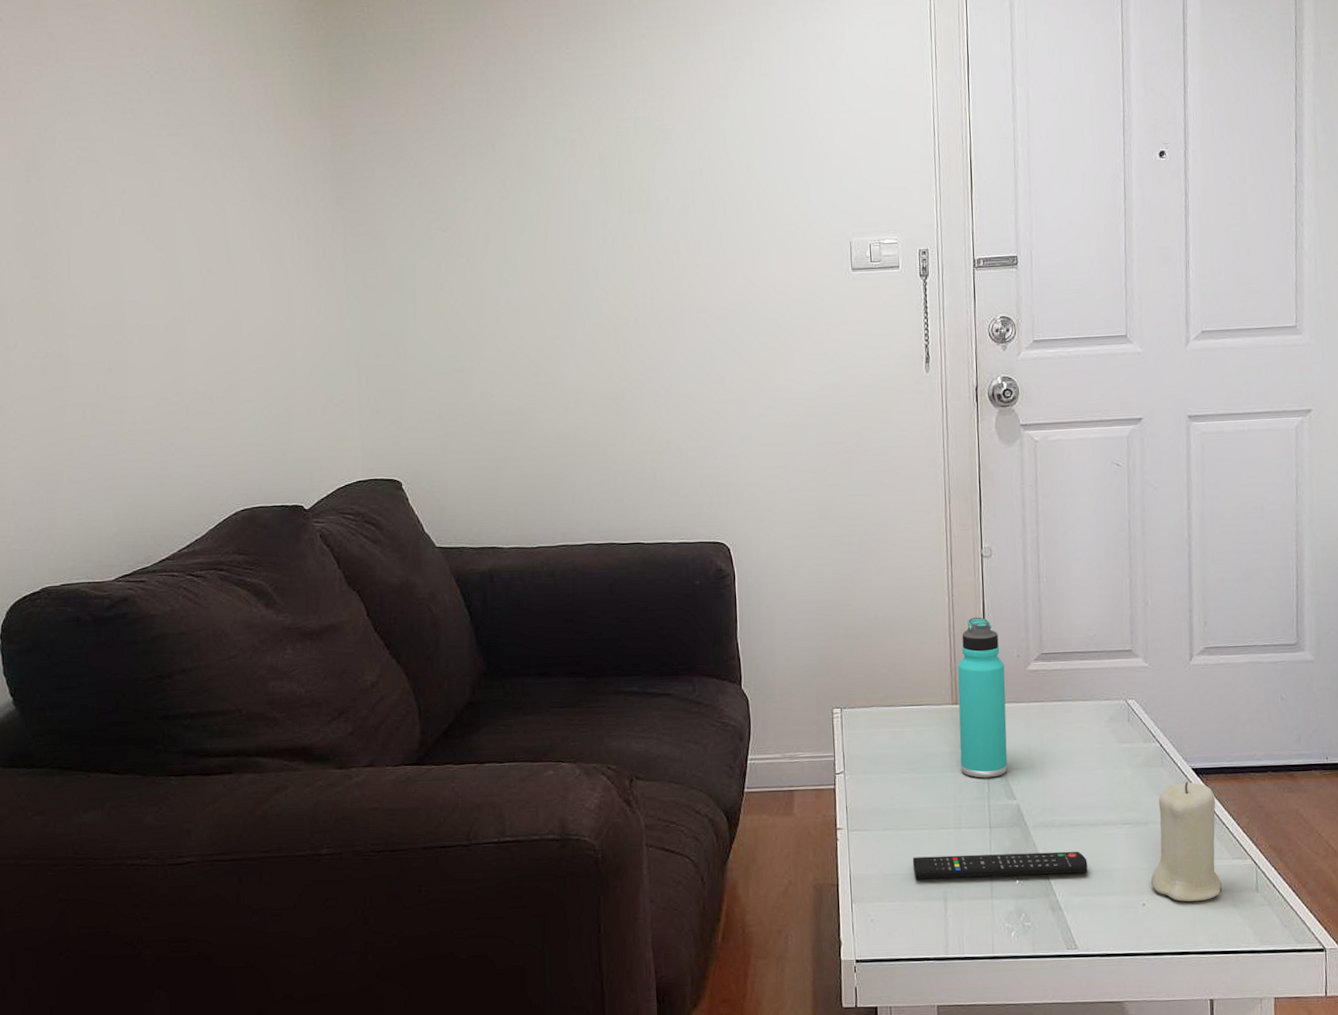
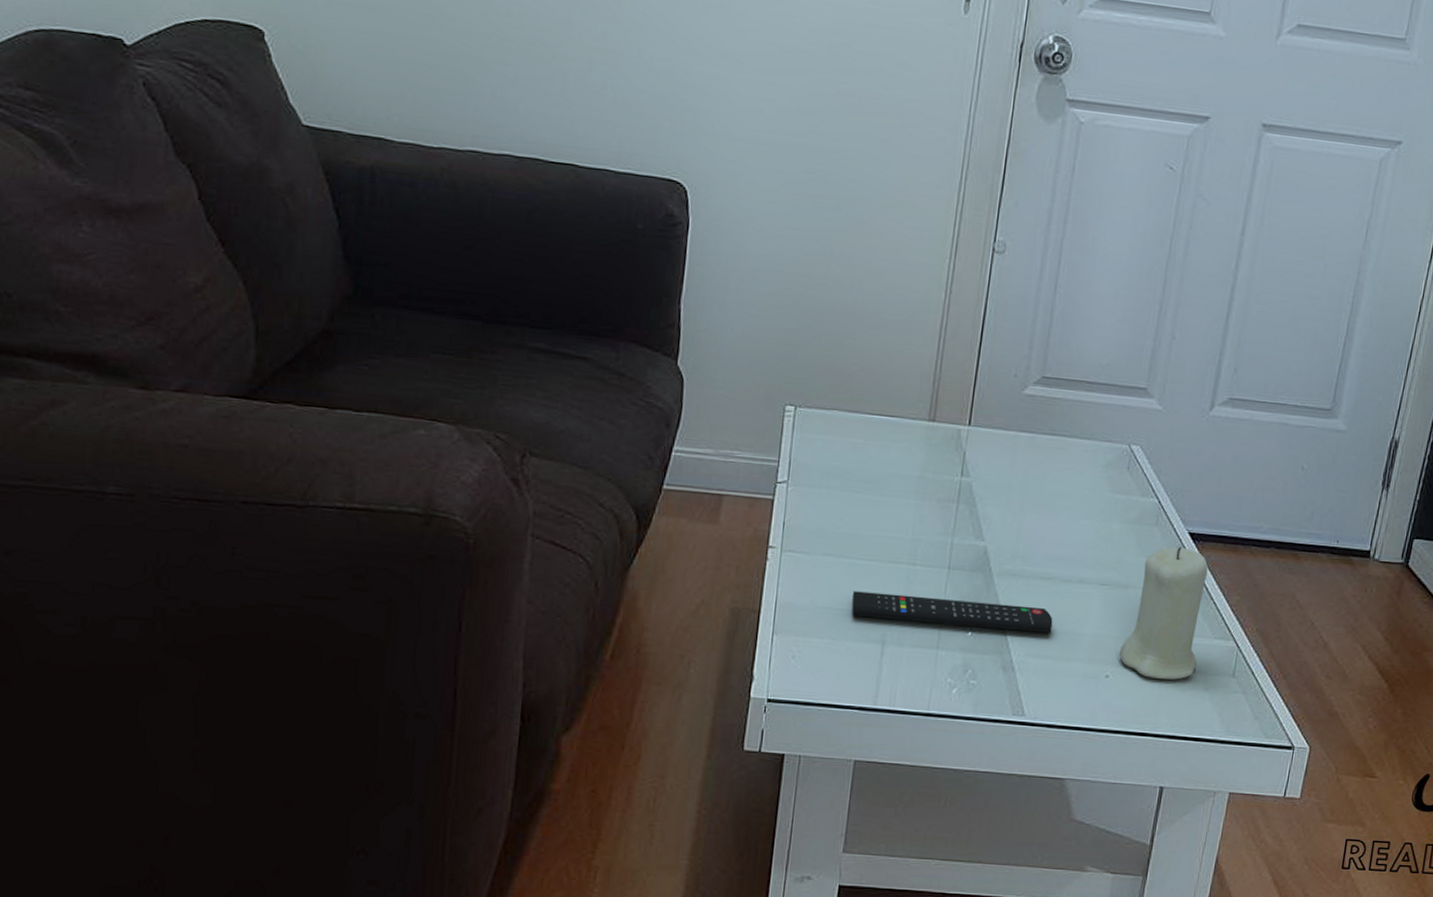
thermos bottle: present [958,617,1008,778] -> none [926,322,998,512]

